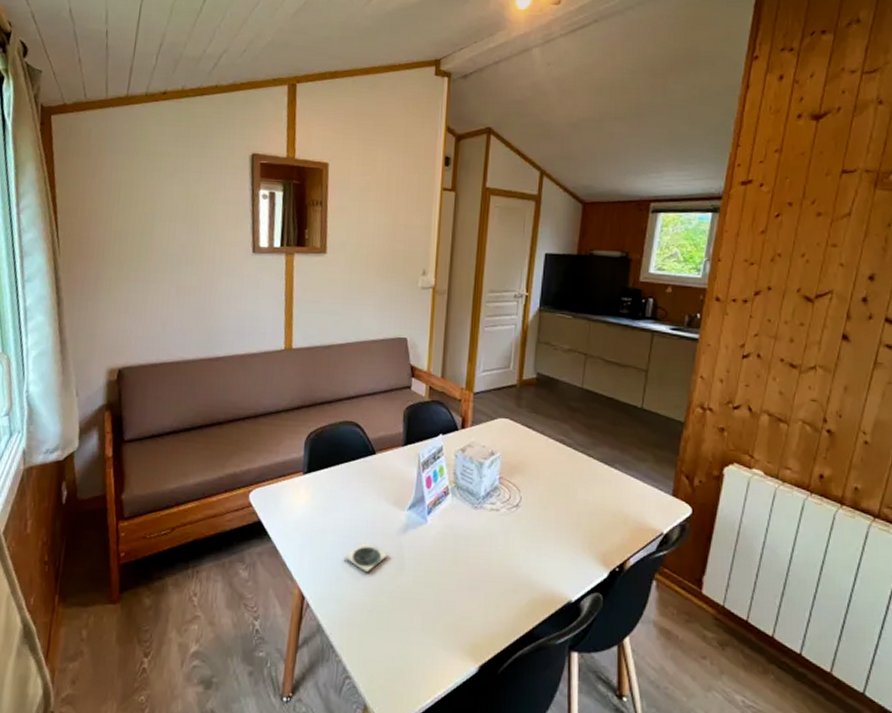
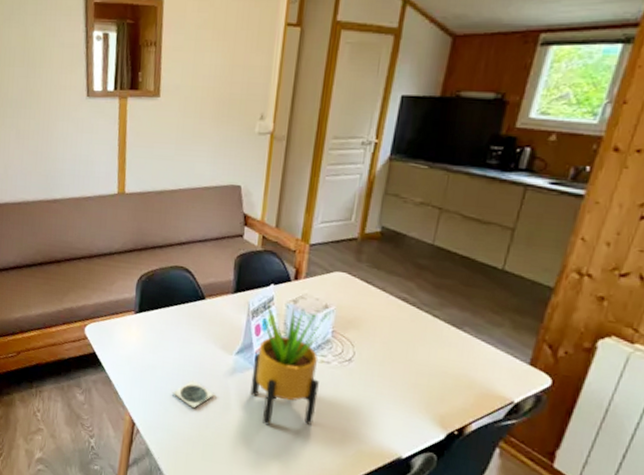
potted plant: none [424,453,493,583] -> present [250,302,326,426]

